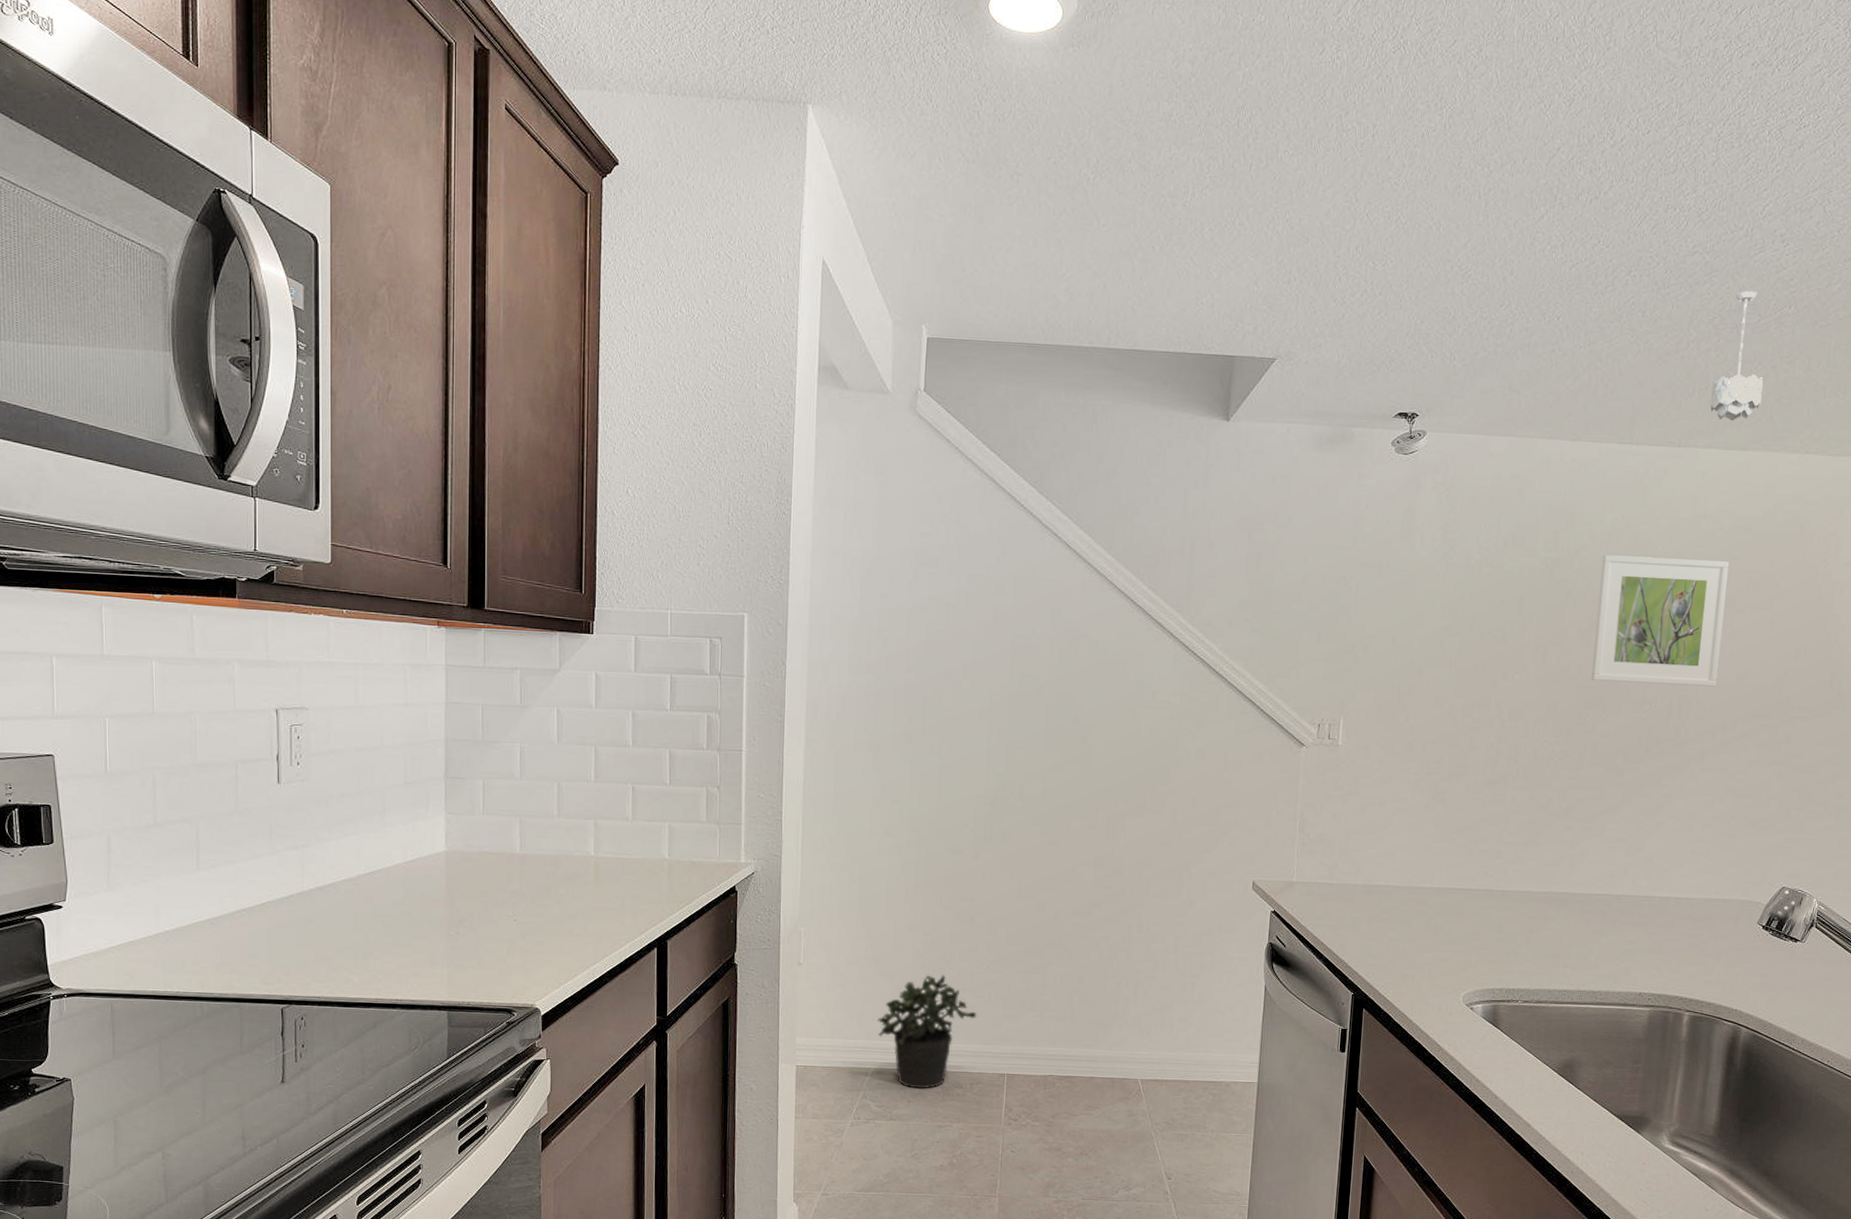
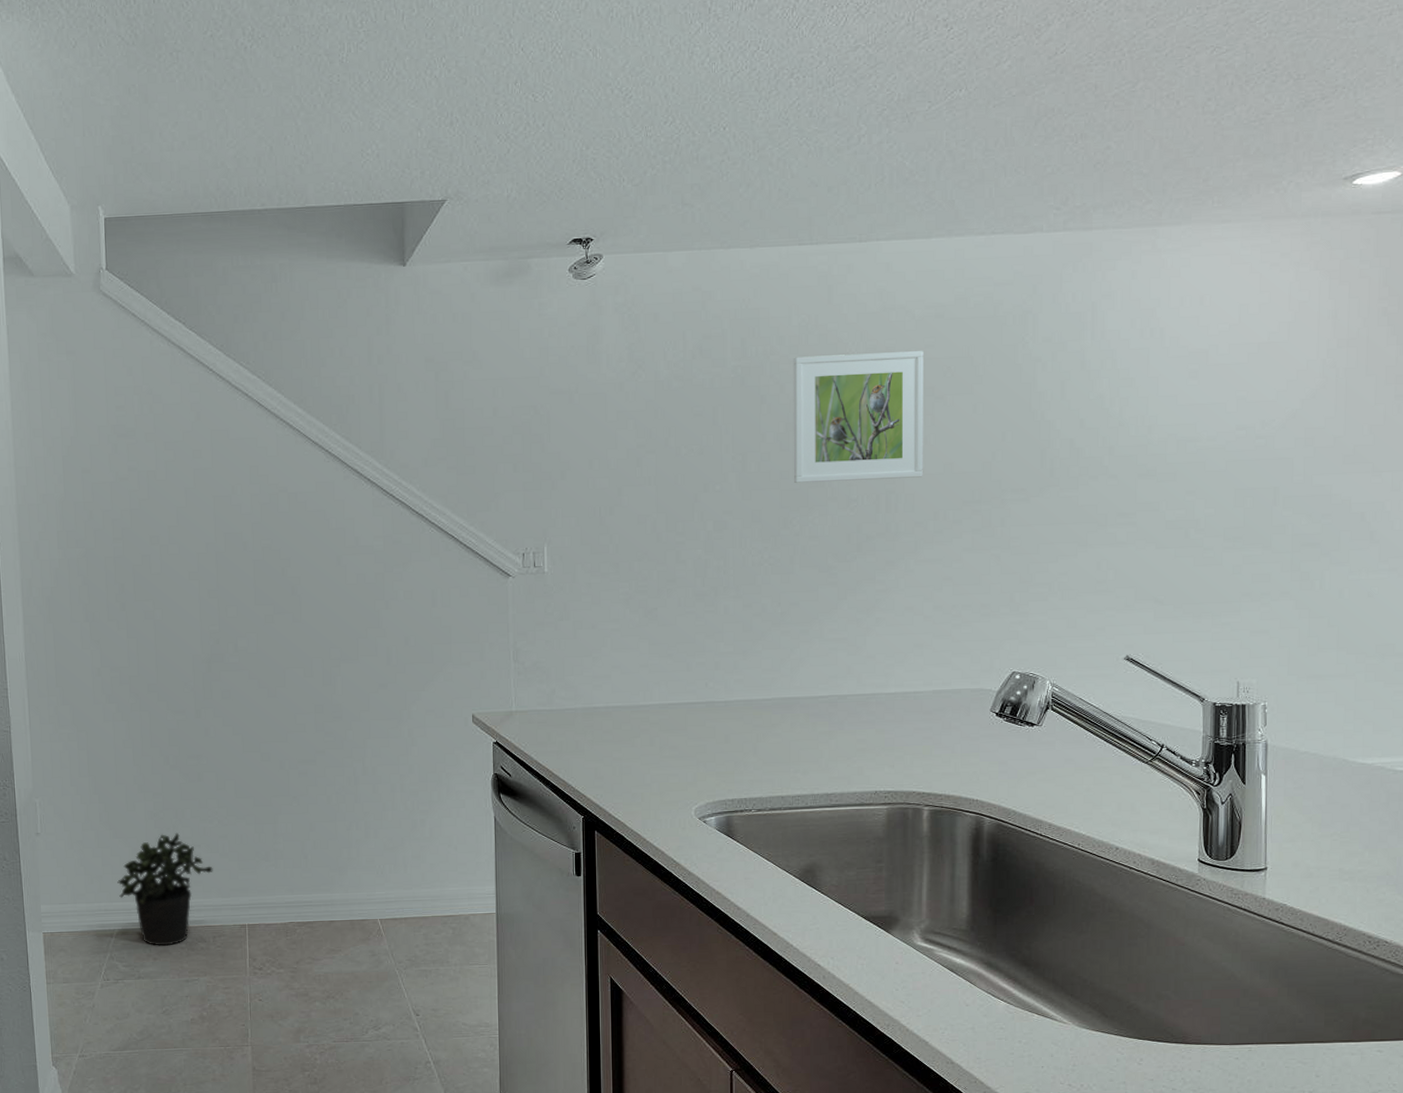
pendant light: present [1709,291,1763,421] -> none [887,79,940,211]

